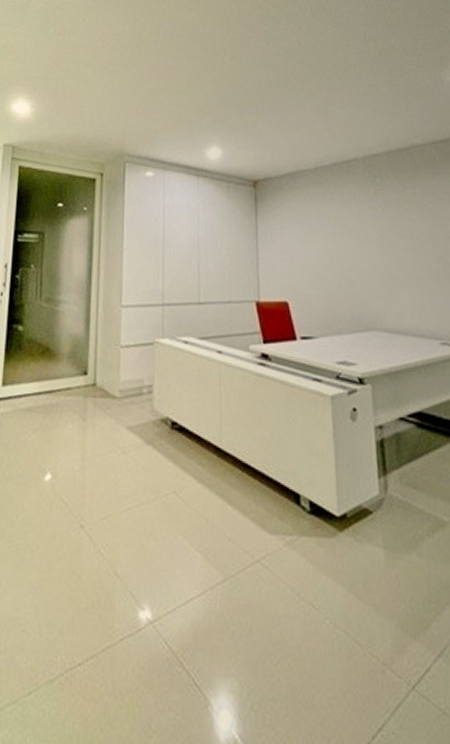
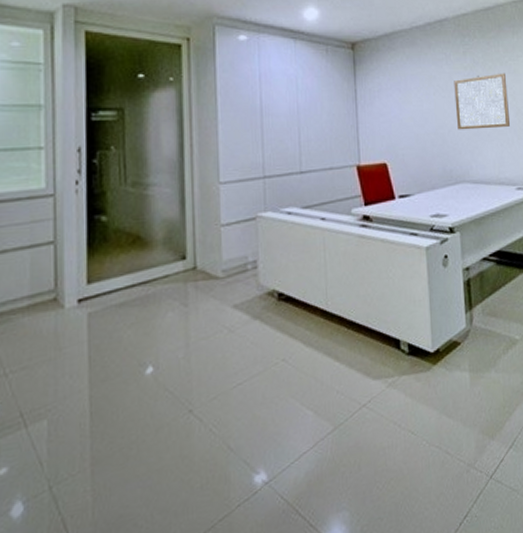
wall art: none [363,216,431,275] -> present [454,73,510,130]

